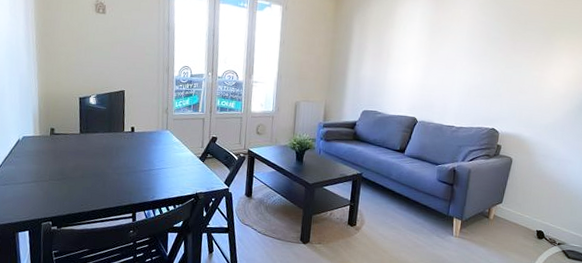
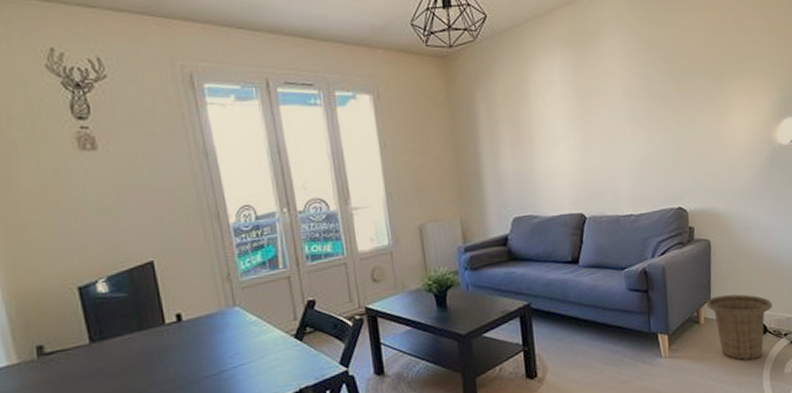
basket: none [497,201,553,256] -> present [706,294,772,361]

